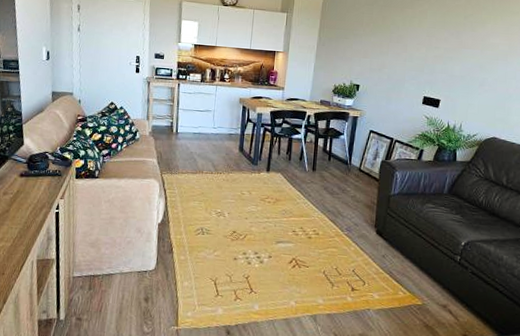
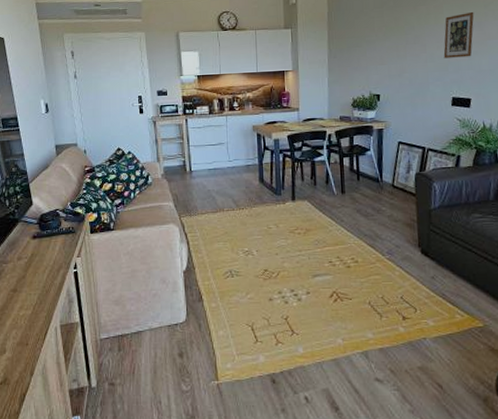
picture frame: none [421,20,454,62] -> present [443,11,474,58]

